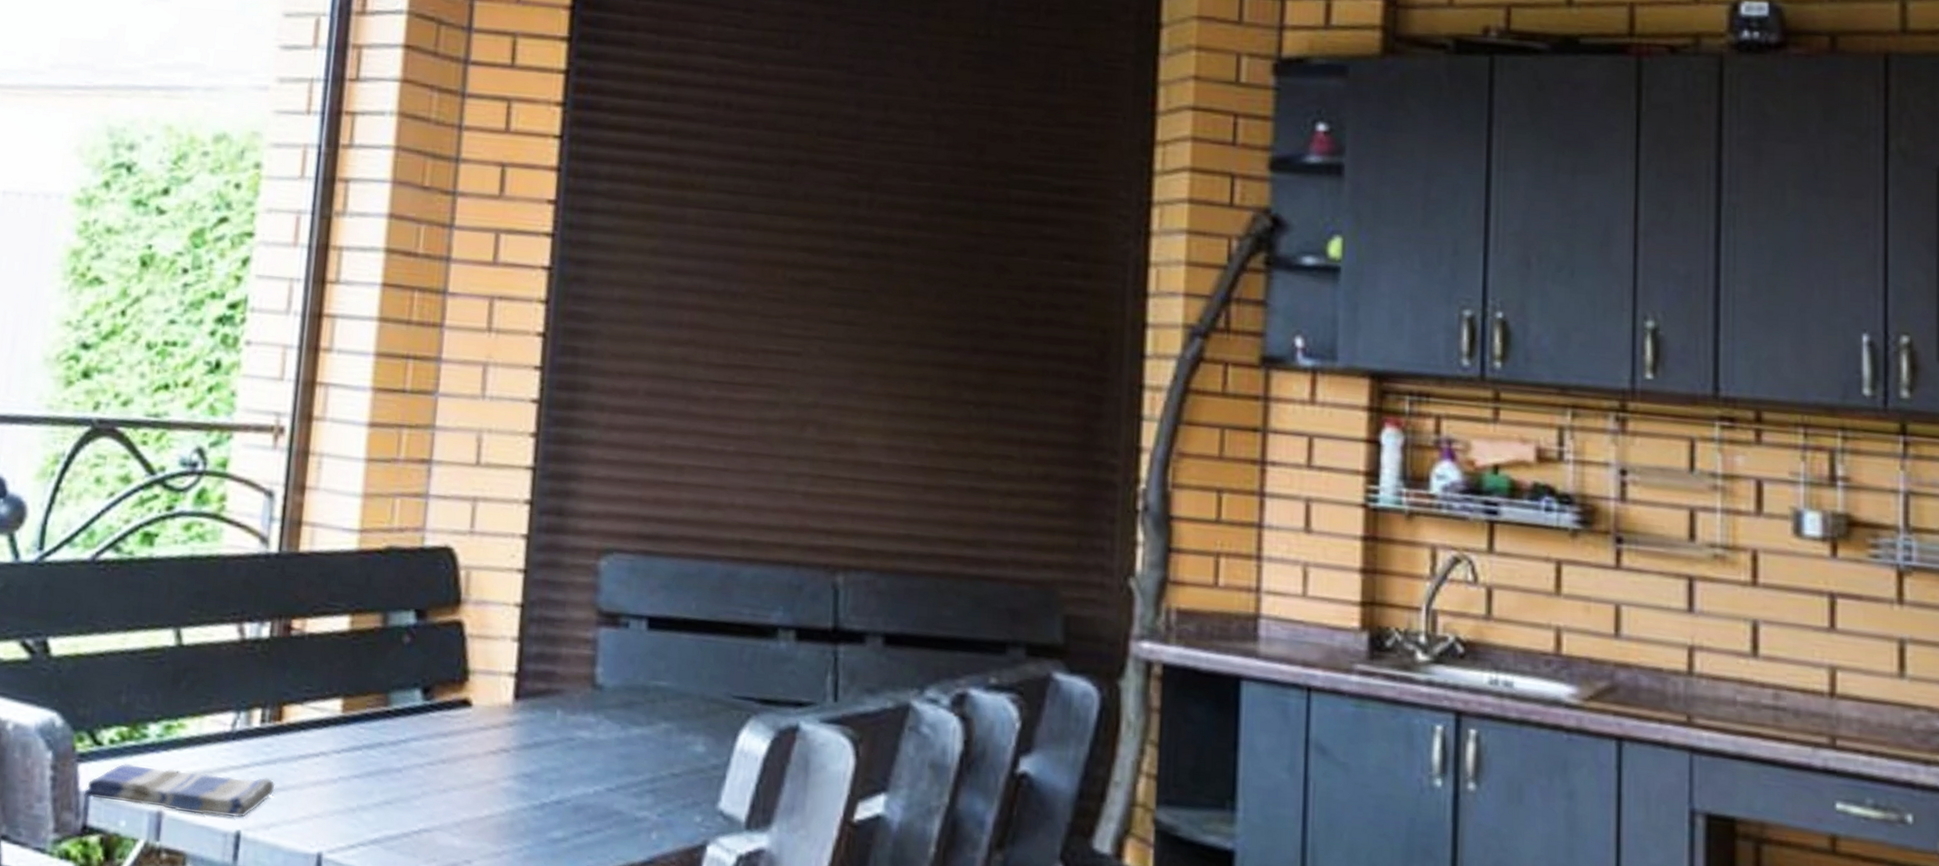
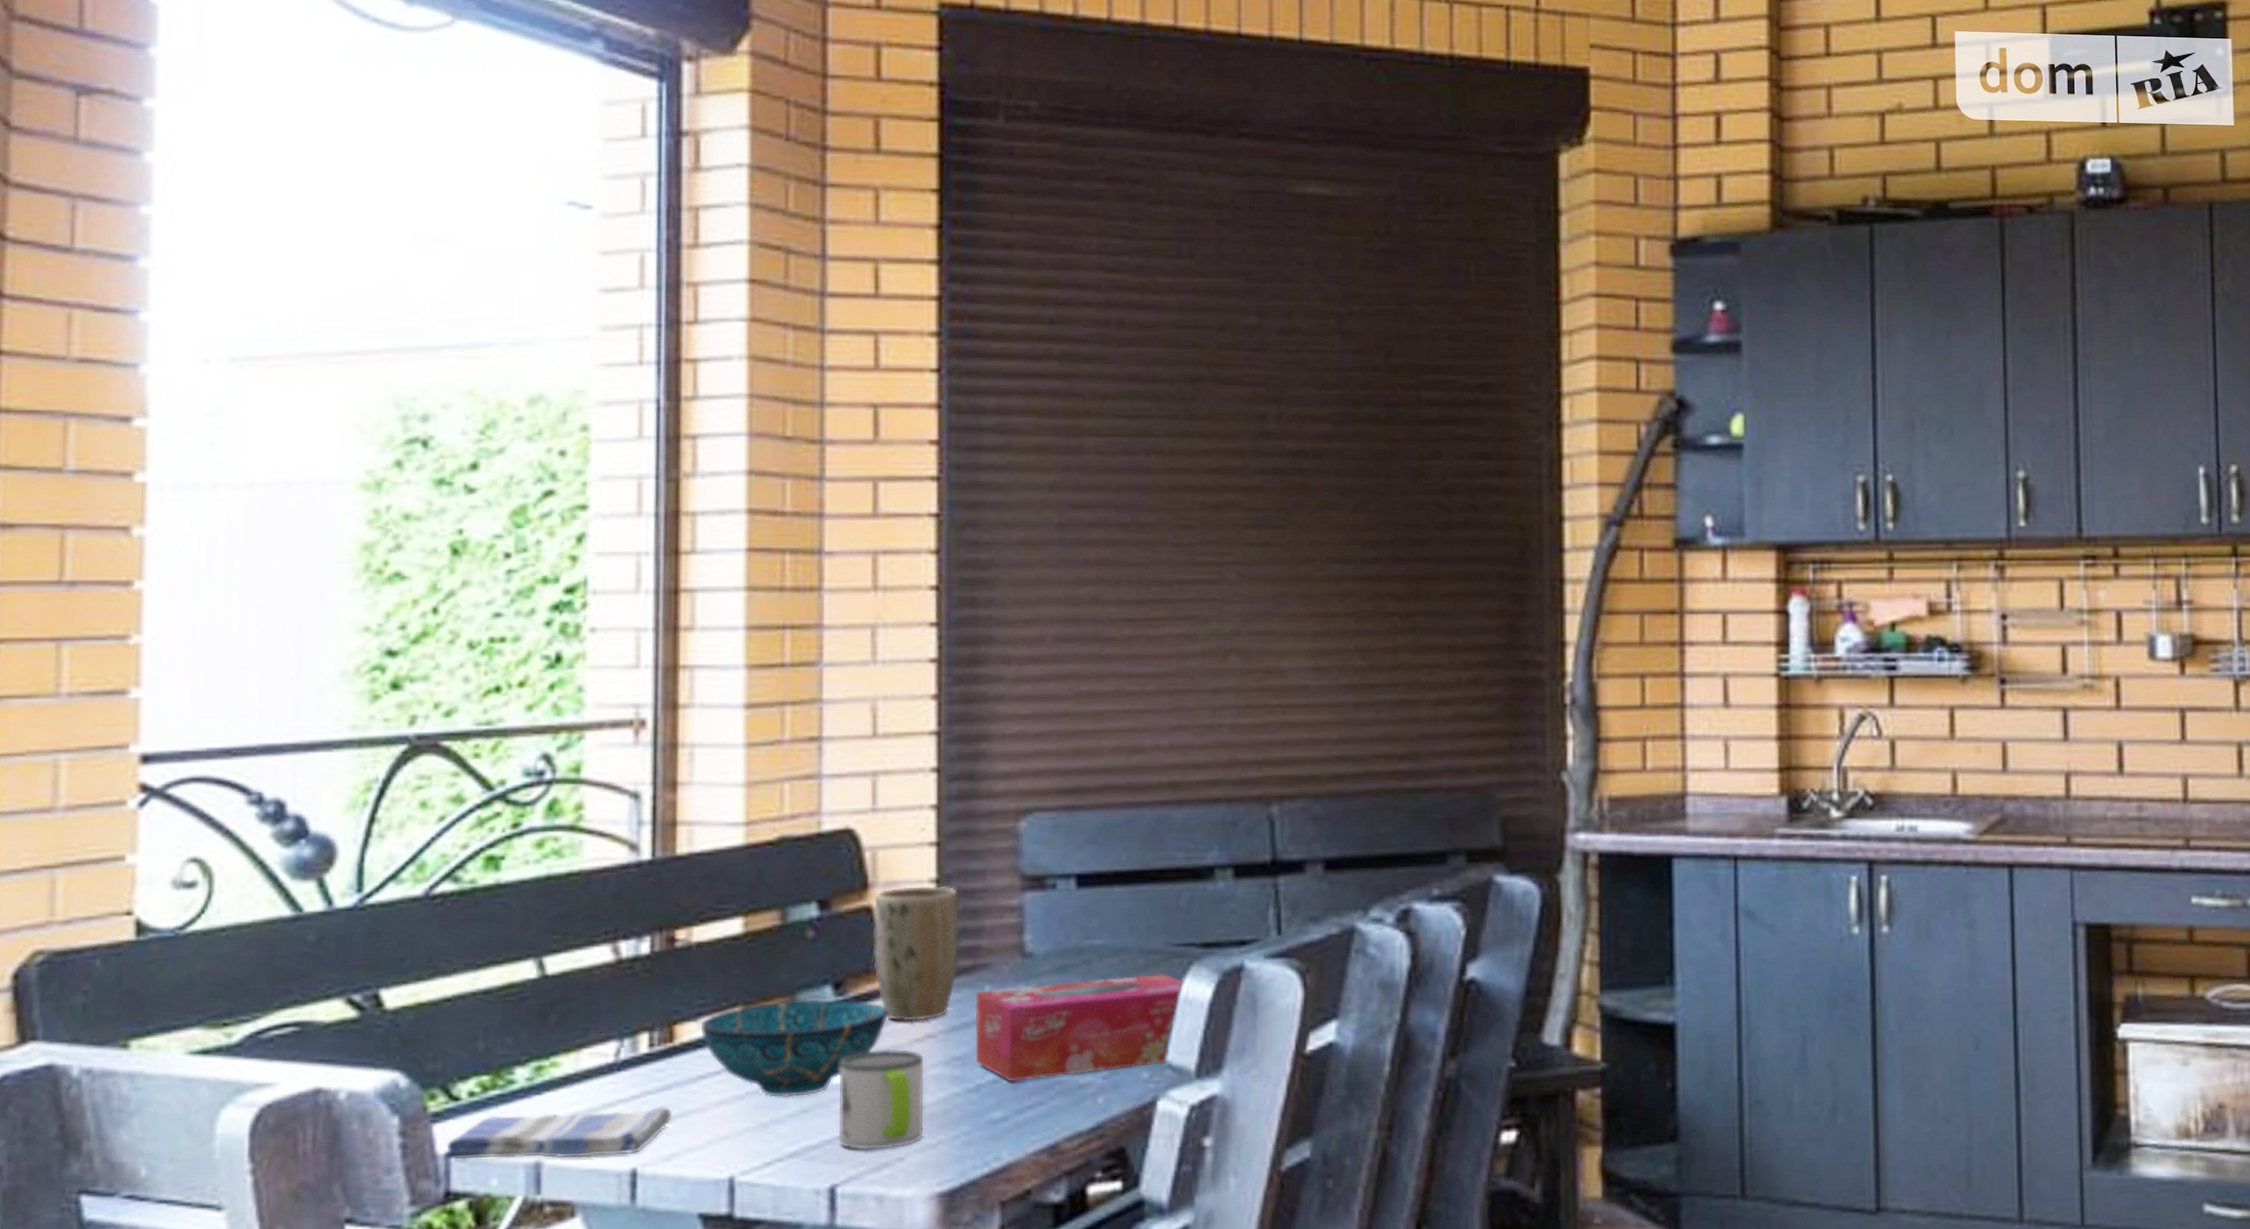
decorative bowl: none [305,696,468,790] -> present [700,999,888,1098]
mug: none [414,755,496,851] -> present [837,1049,924,1150]
plant pot: none [459,606,540,735] -> present [873,885,960,1022]
tissue box: none [543,714,742,811] -> present [975,973,1185,1082]

